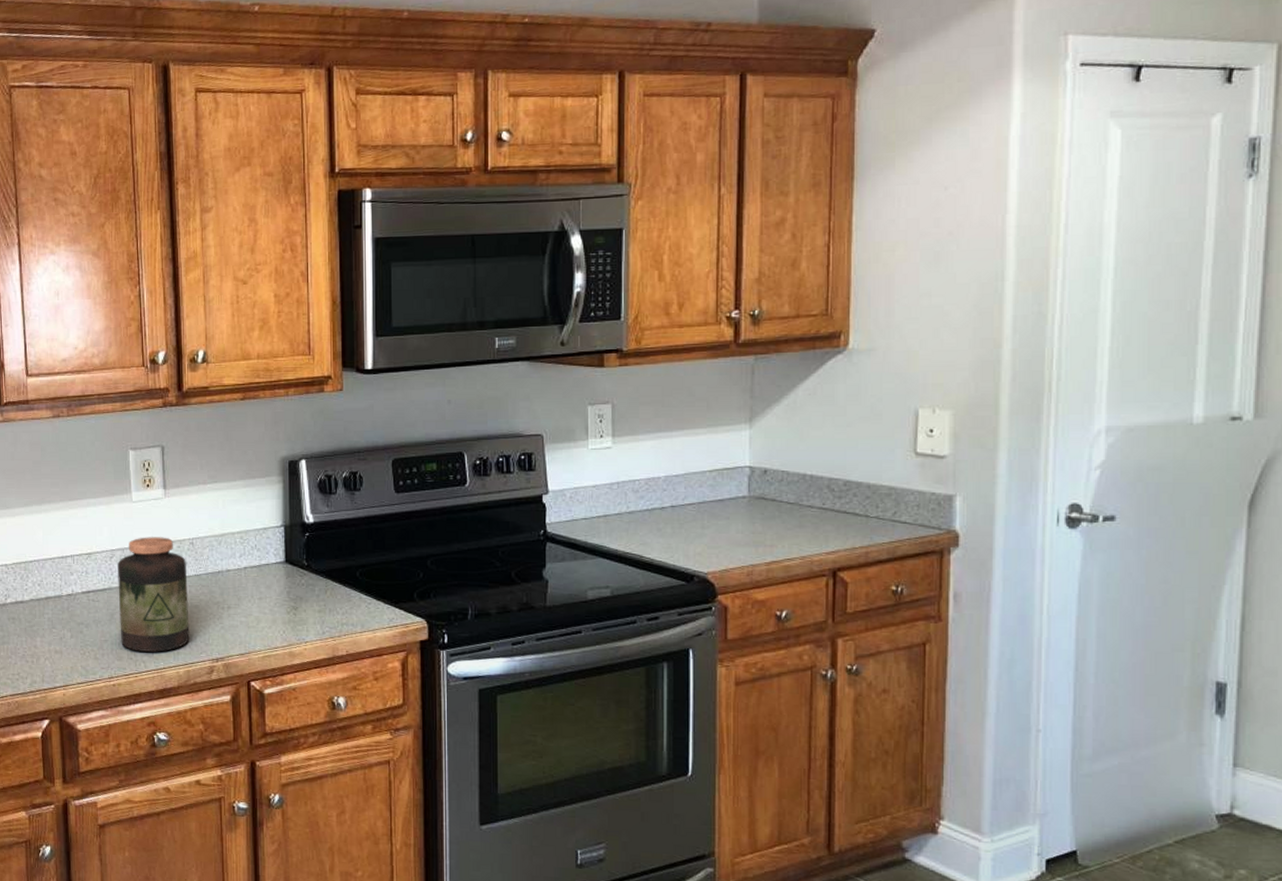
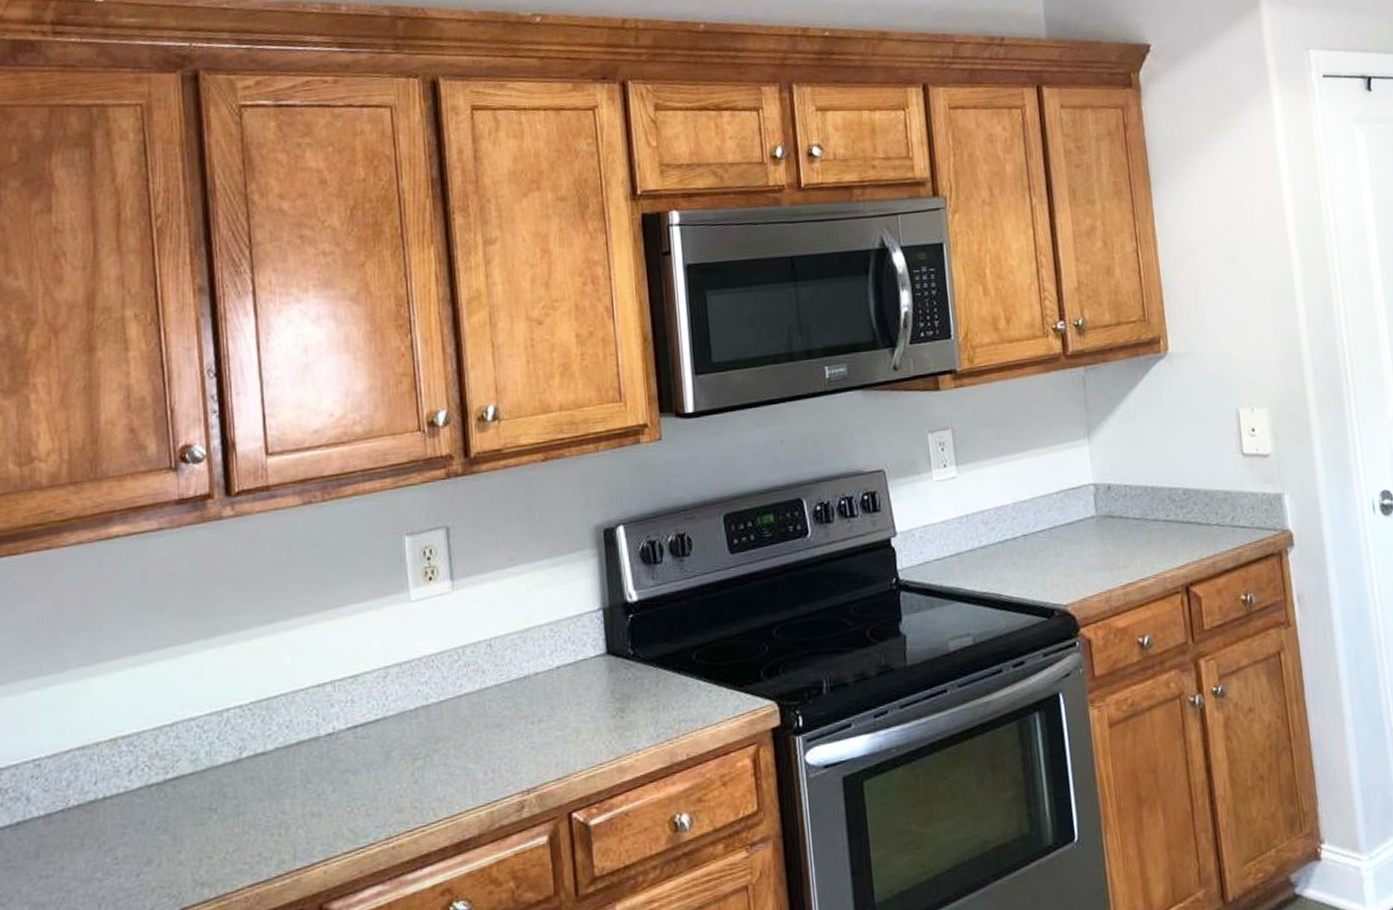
jar: present [118,537,190,652] -> none [394,641,492,797]

